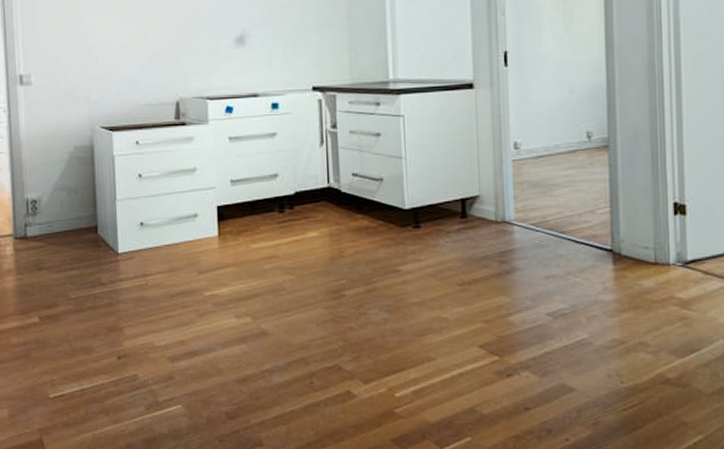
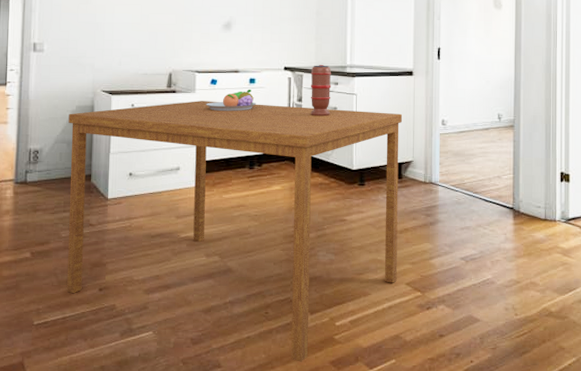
dining table: none [66,133,467,440] -> present [67,101,403,362]
fruit bowl: none [222,115,282,145] -> present [206,89,257,111]
spice grinder: none [345,81,373,146] -> present [310,65,332,117]

